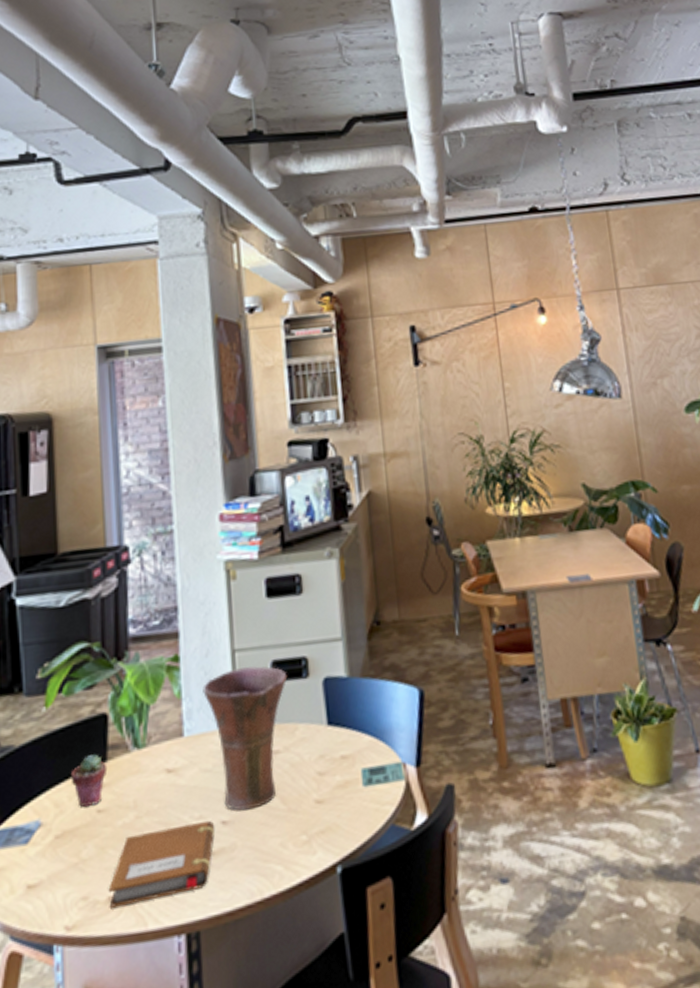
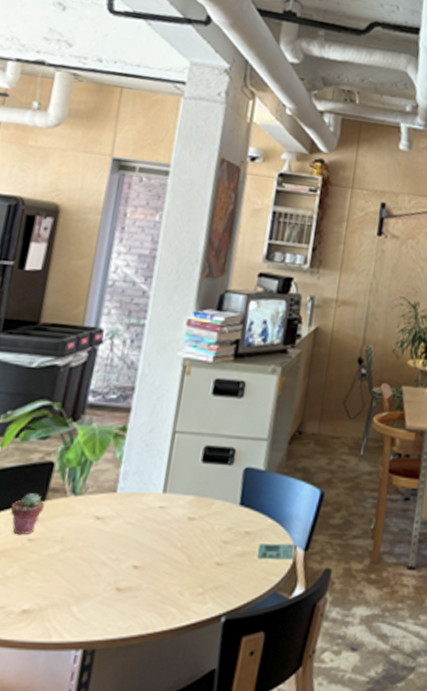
notebook: present [108,820,215,908] -> none [21,562,127,619]
vase: present [202,666,288,811] -> none [139,446,216,561]

